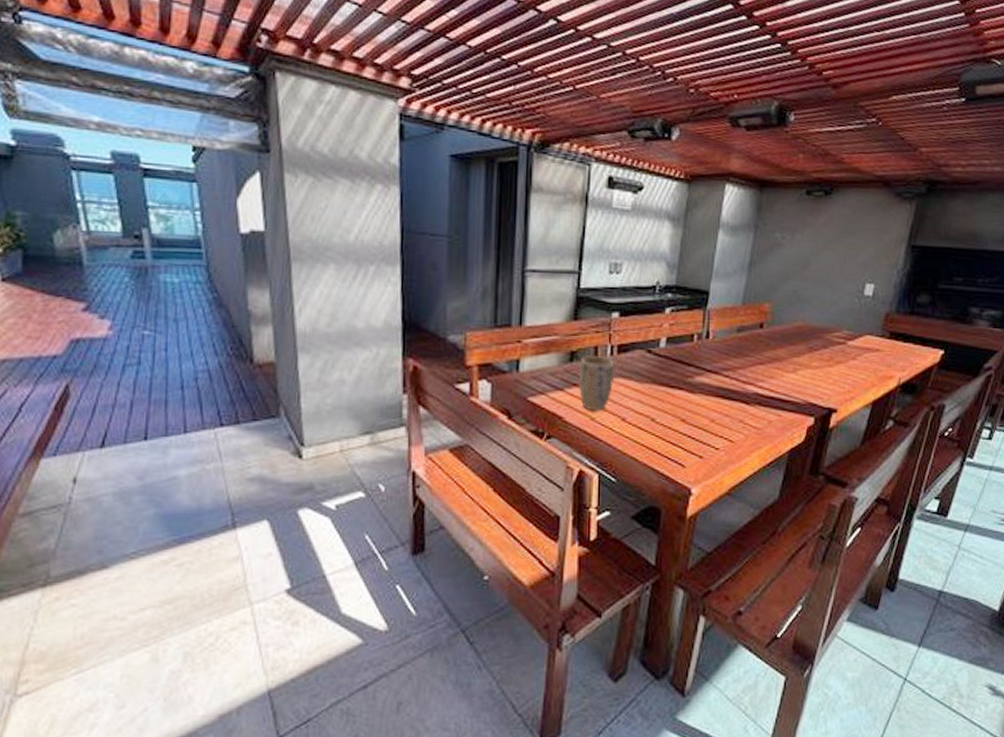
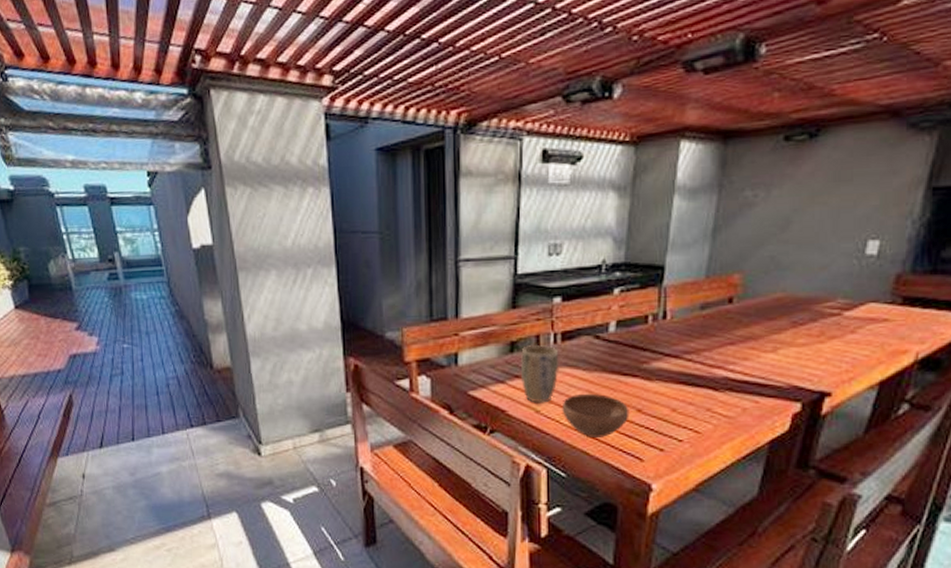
bowl: none [615,403,675,446] -> present [562,393,630,439]

